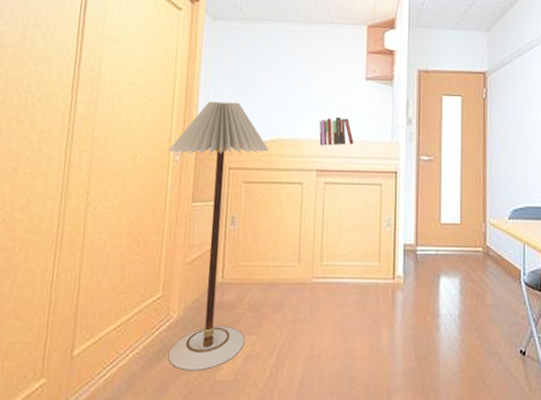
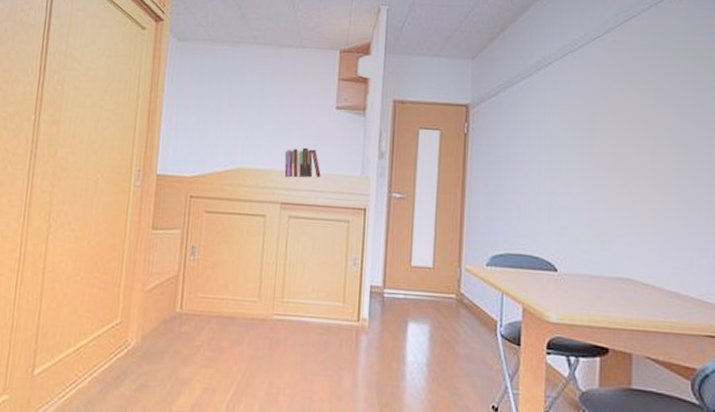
floor lamp: present [168,101,269,370] -> none [125,126,231,399]

